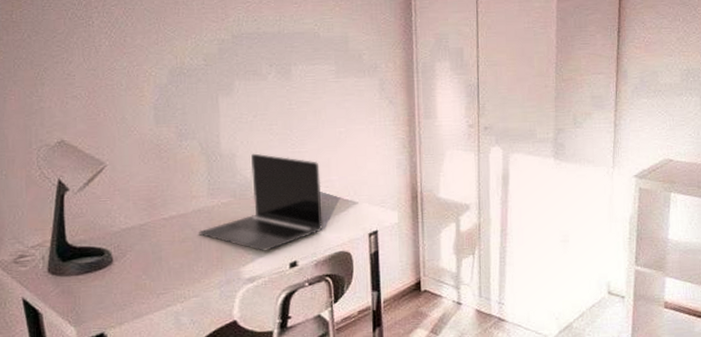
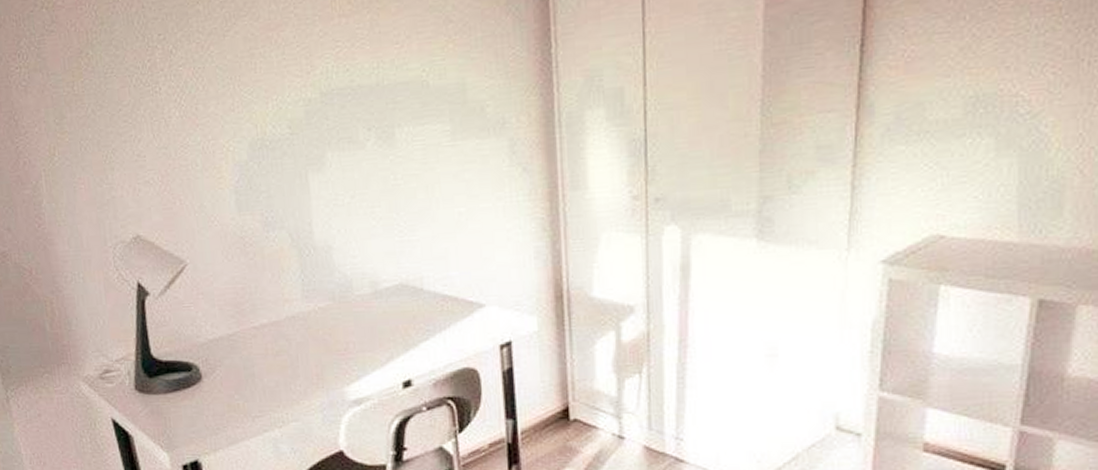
laptop: present [198,153,323,252] -> none [293,244,442,369]

